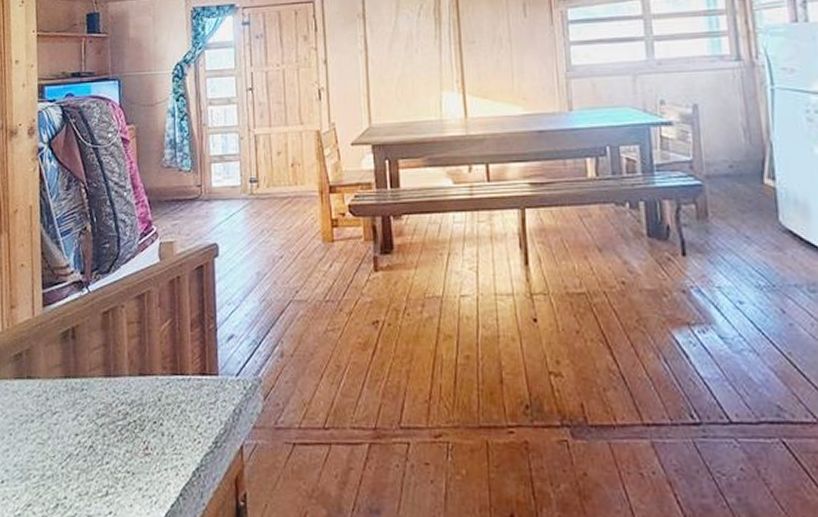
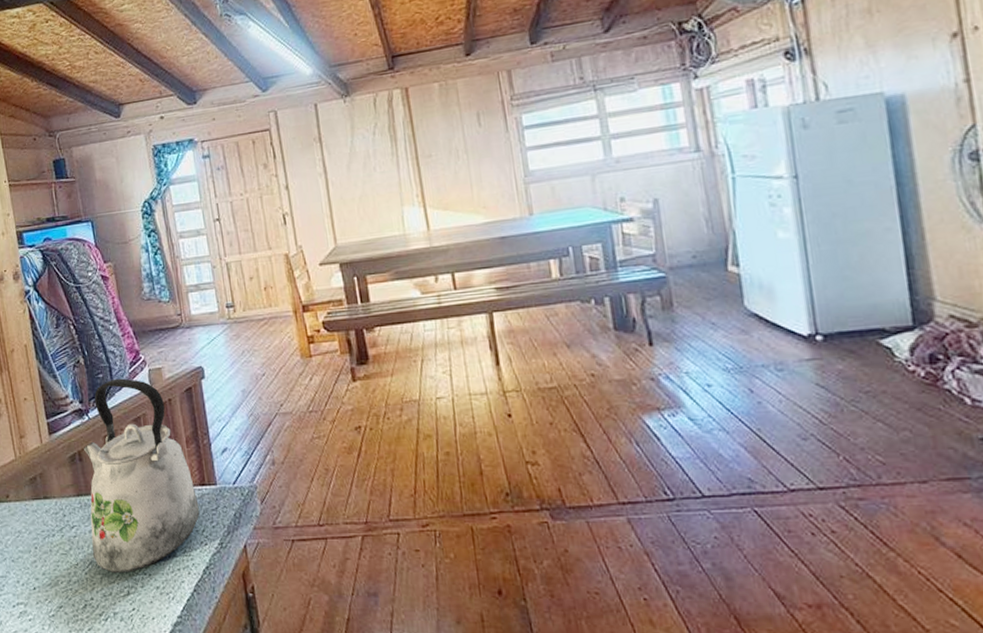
kettle: none [73,250,196,470] -> present [83,378,200,574]

